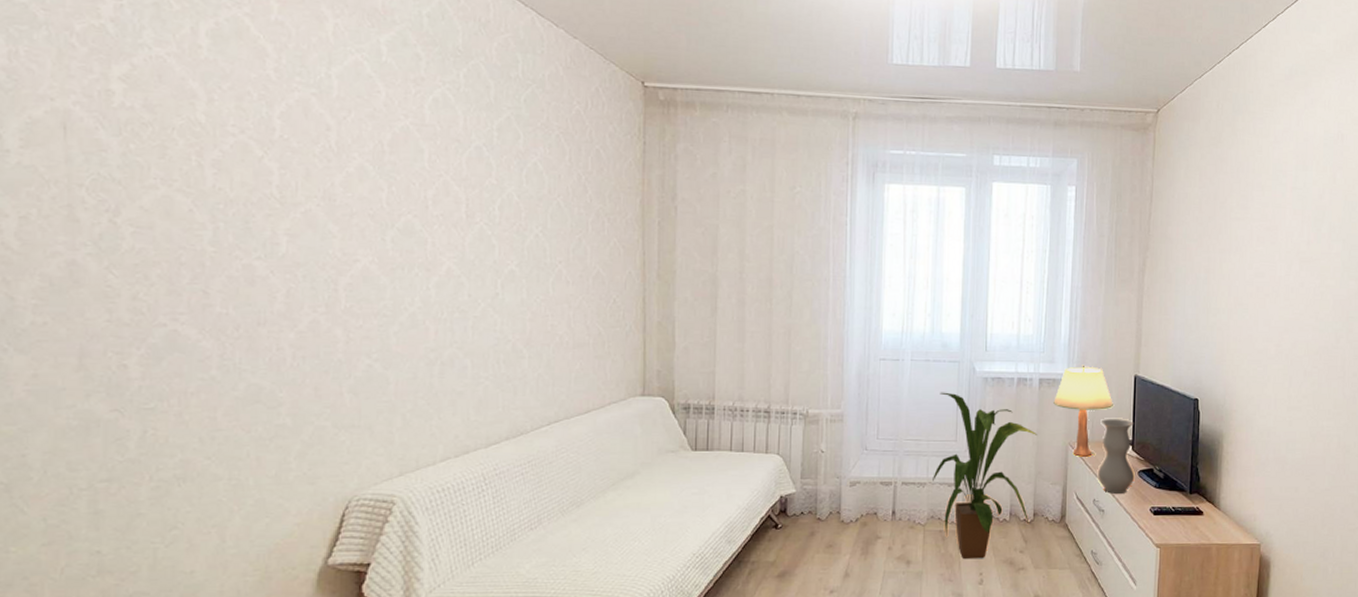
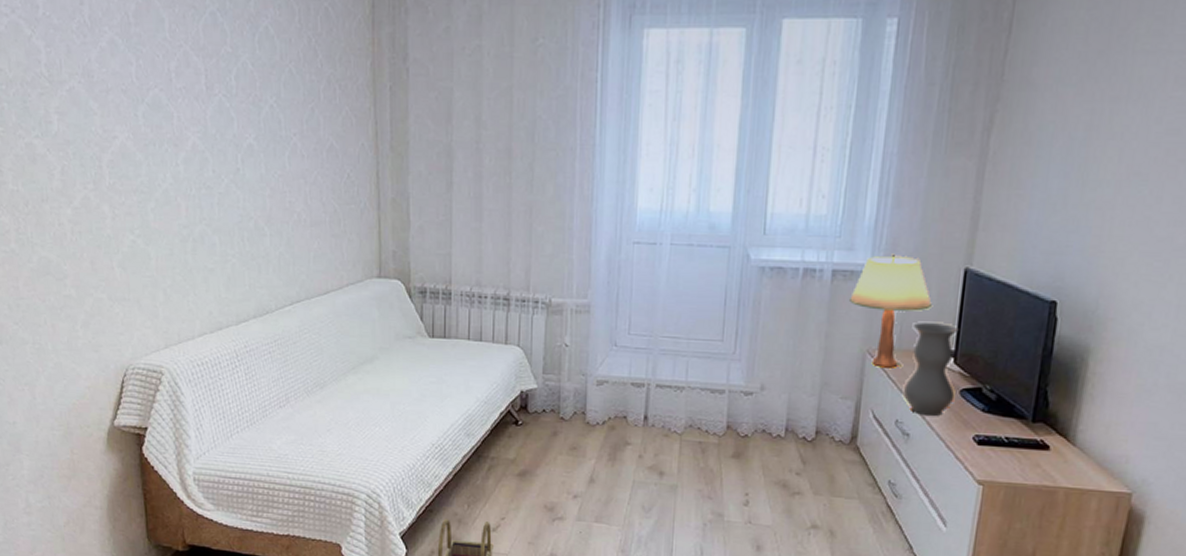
house plant: present [933,392,1038,558] -> none [692,283,826,477]

